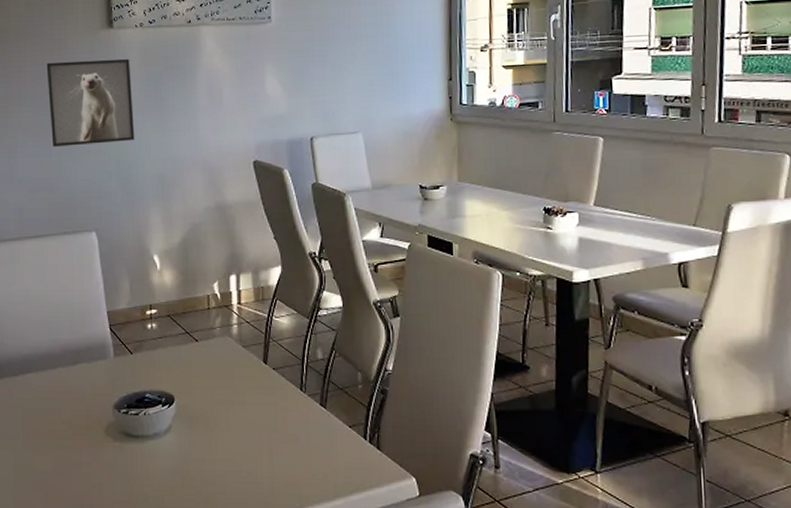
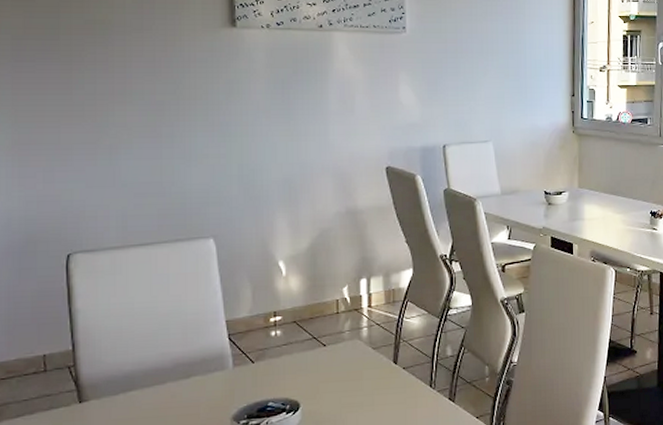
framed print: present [46,58,135,147] -> none [157,59,260,149]

